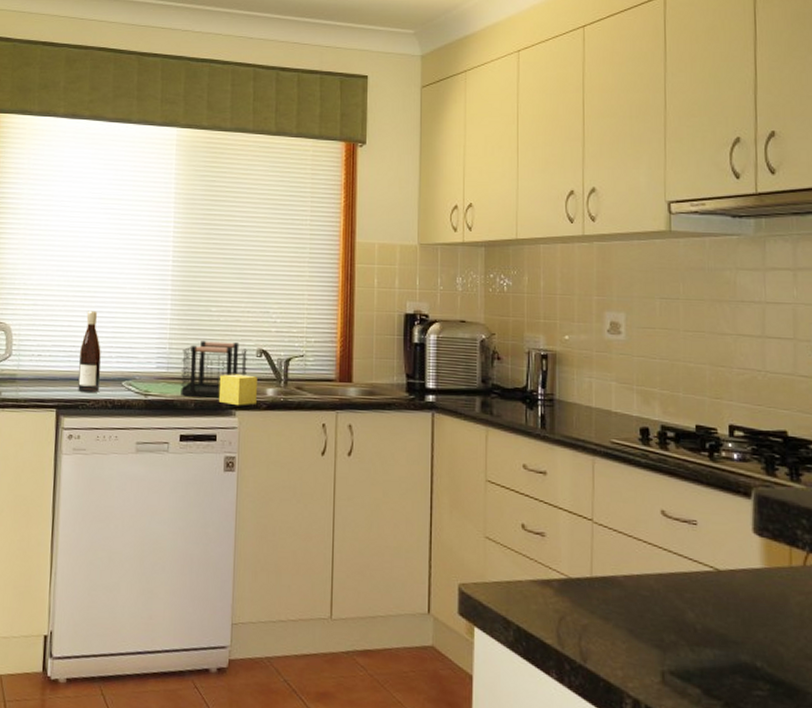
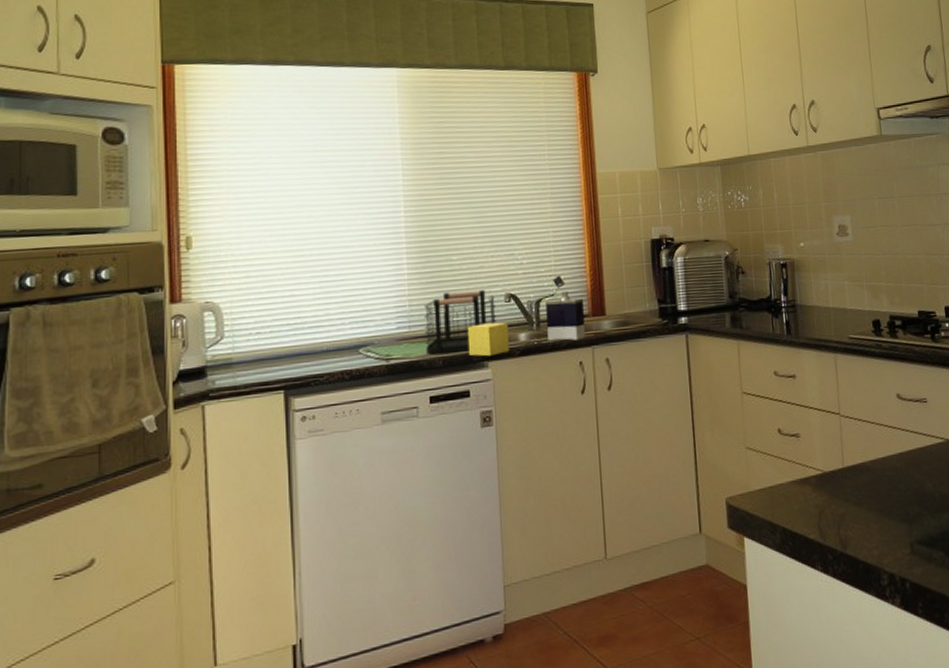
bottle: present [78,310,101,394] -> none [305,275,334,368]
perfume bottle: none [294,338,332,403] -> present [546,275,585,341]

